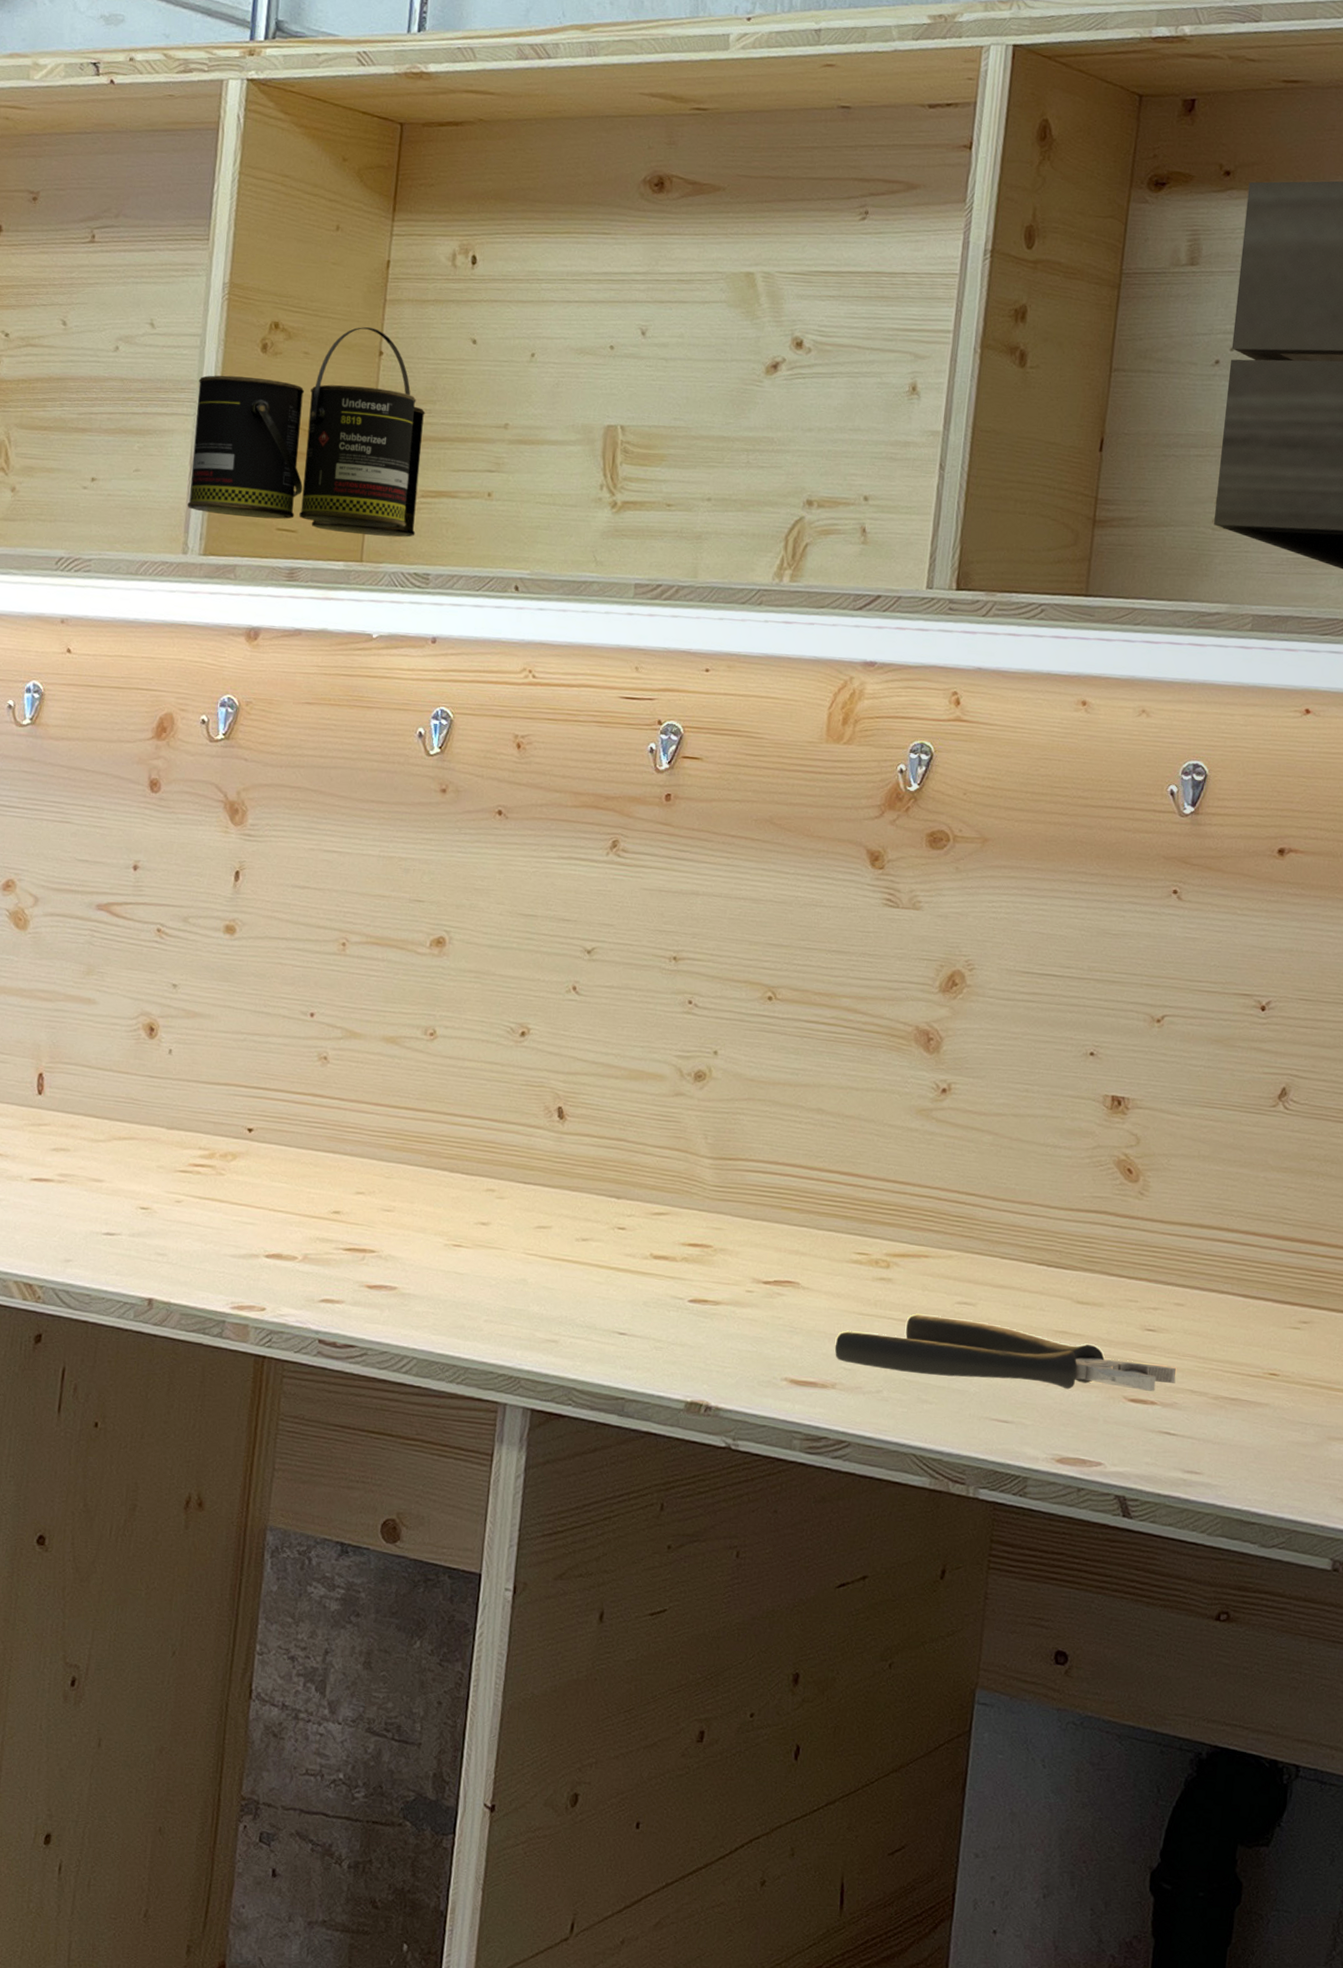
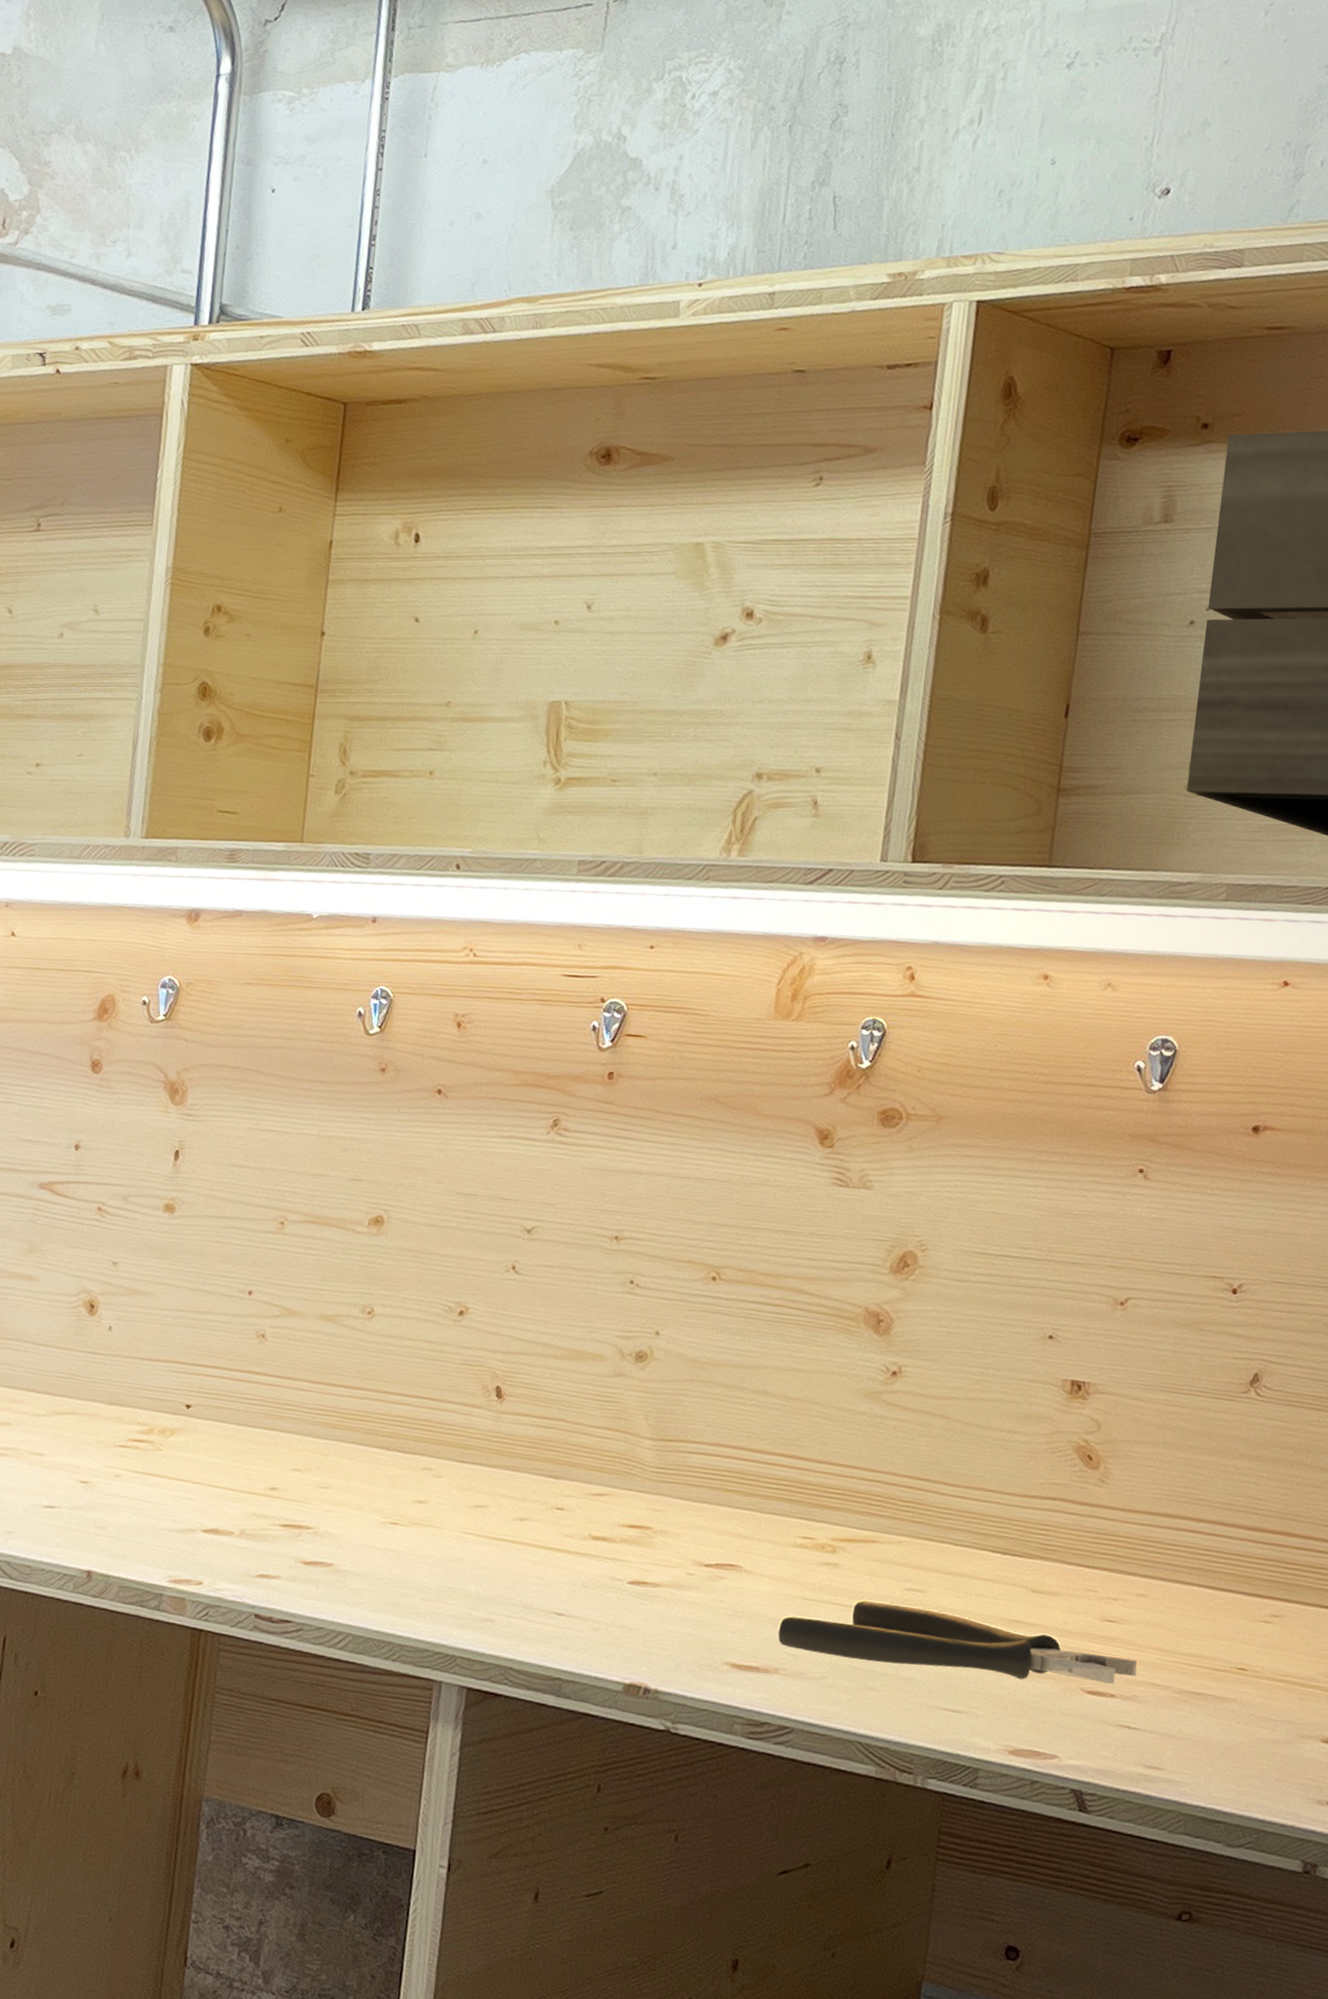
paint can: present [187,327,425,538] -> none [129,608,367,818]

